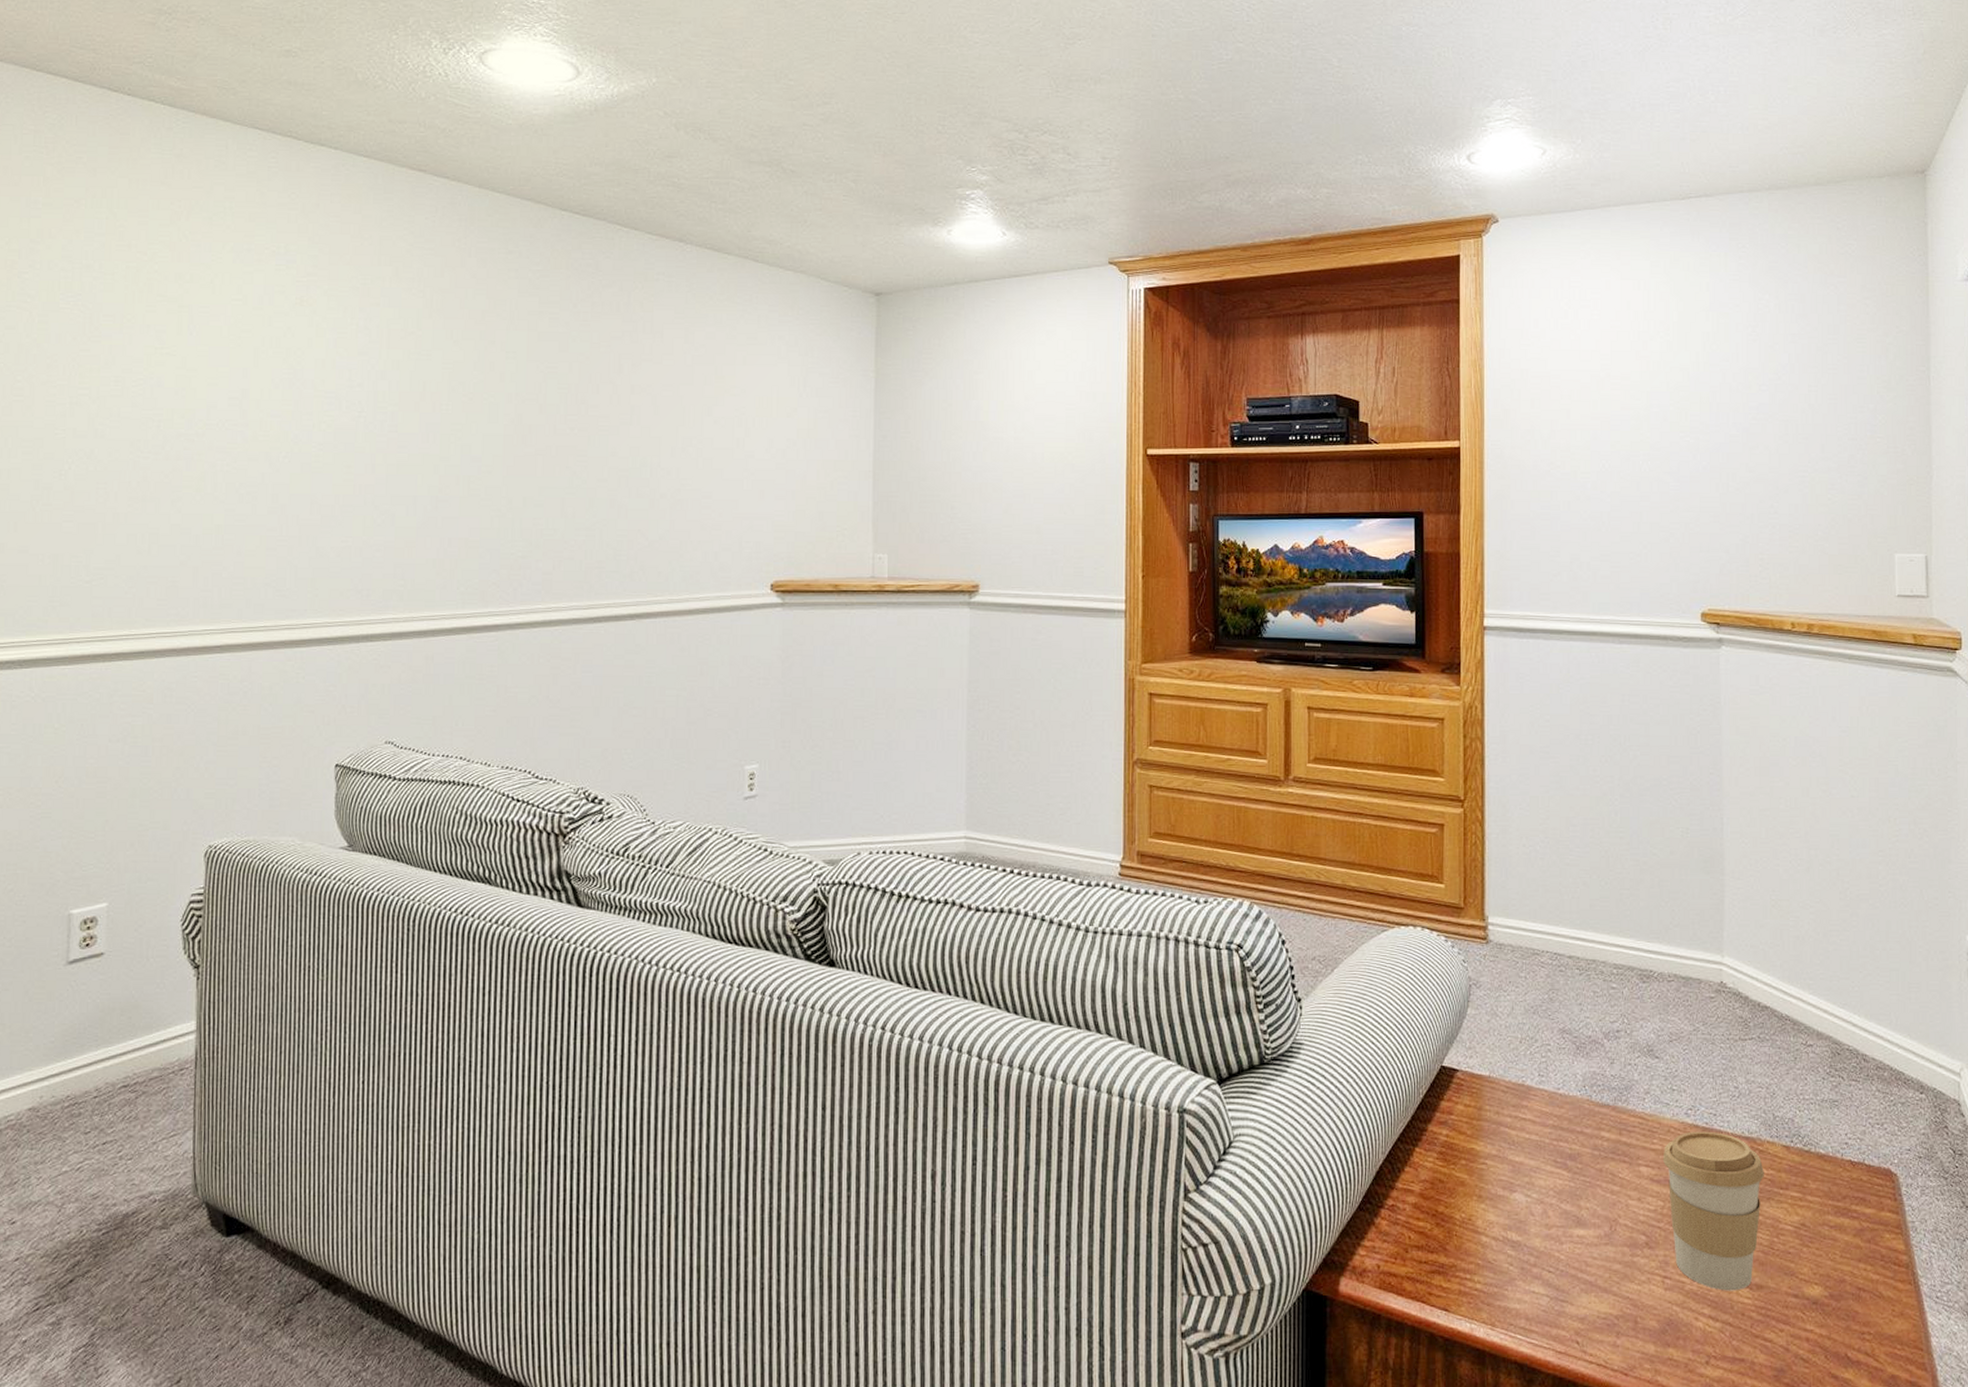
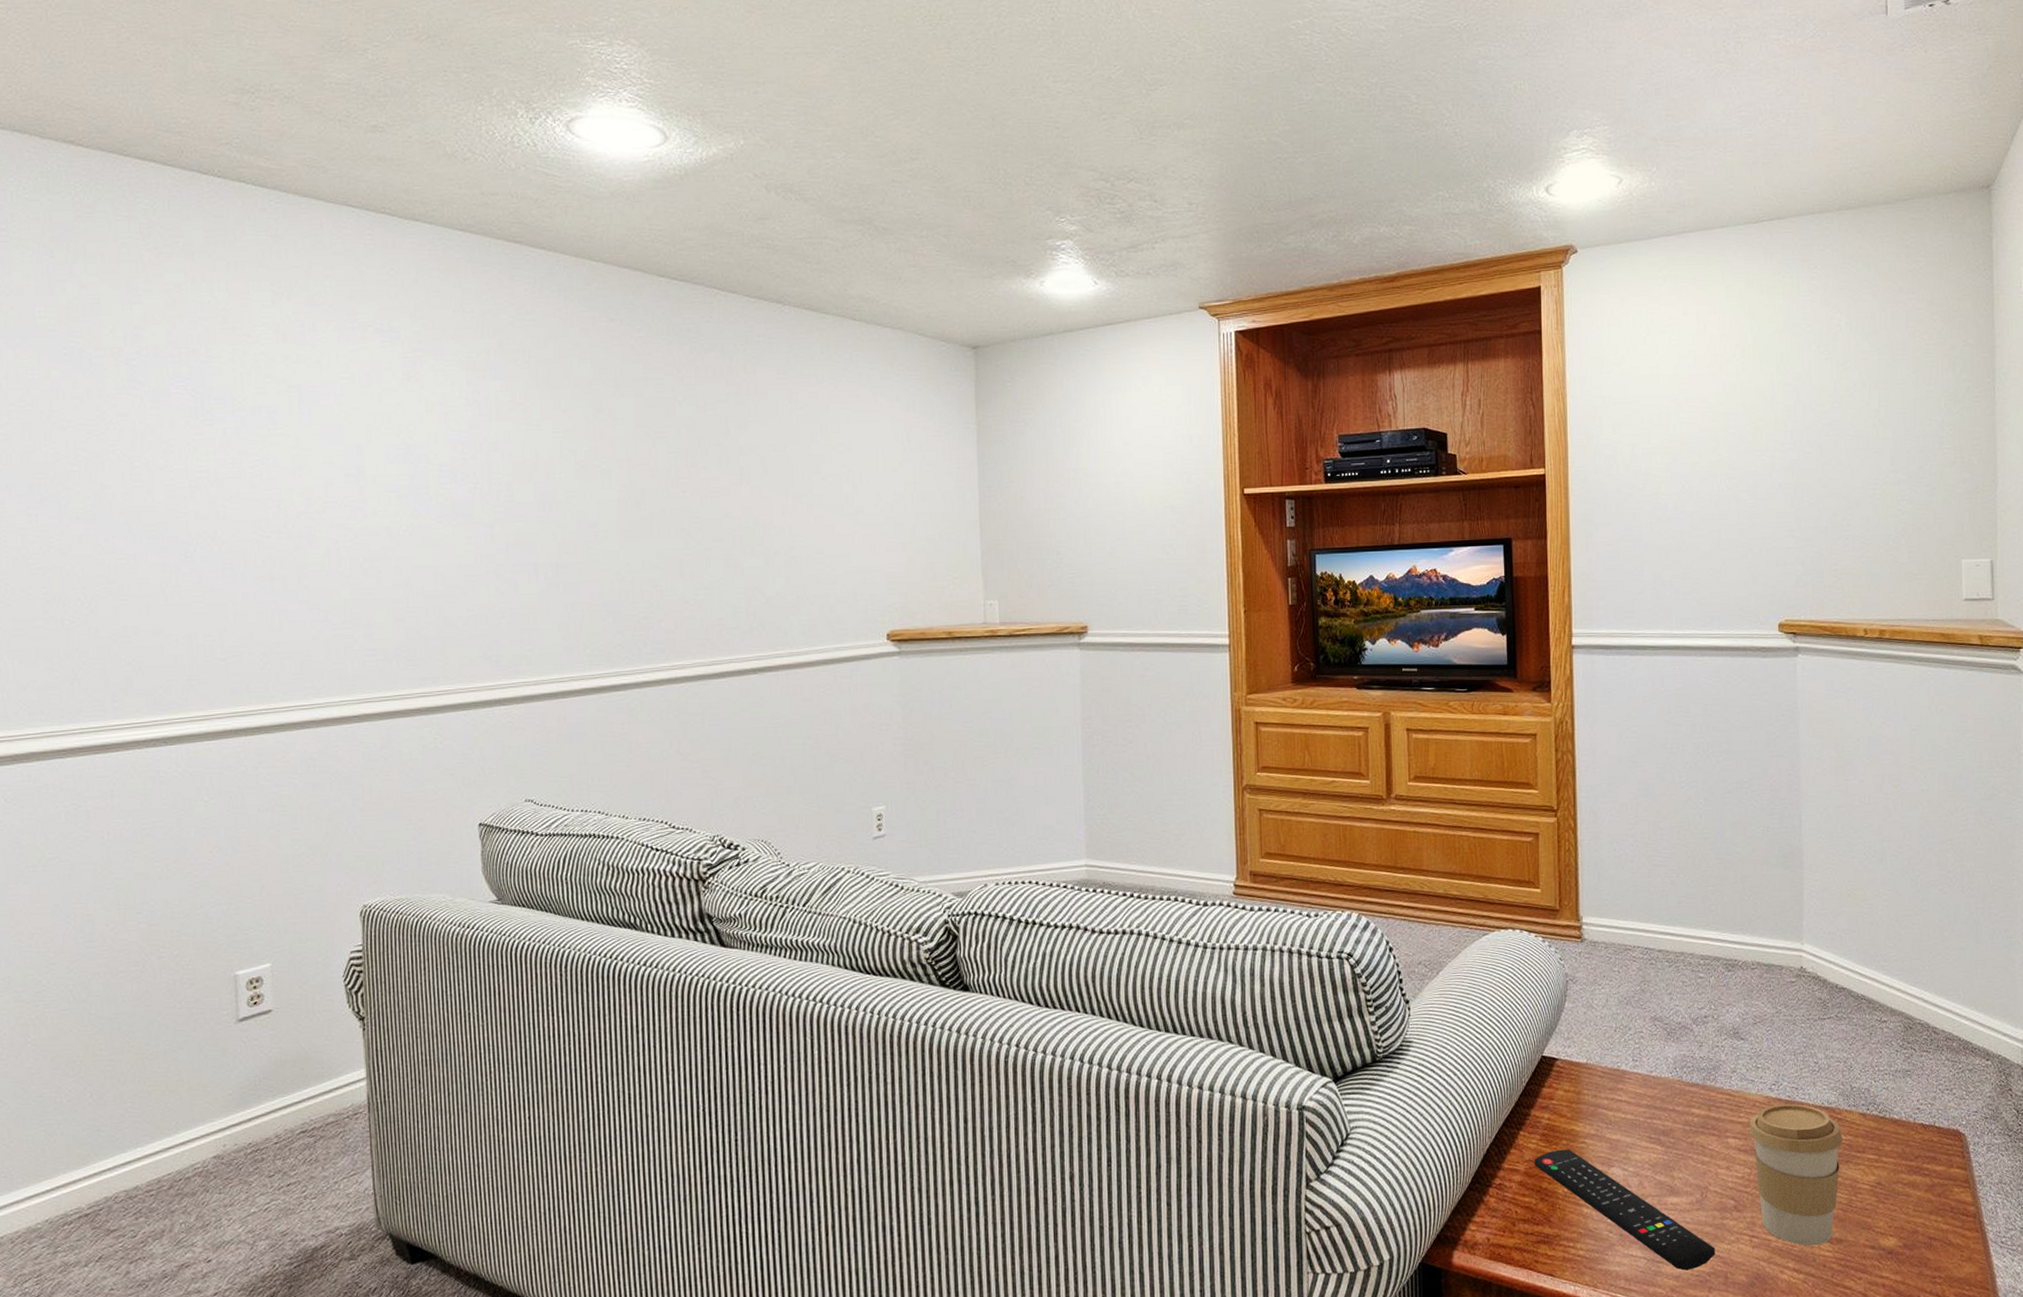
remote control: none [1430,1170,1624,1312] -> present [1534,1149,1715,1271]

